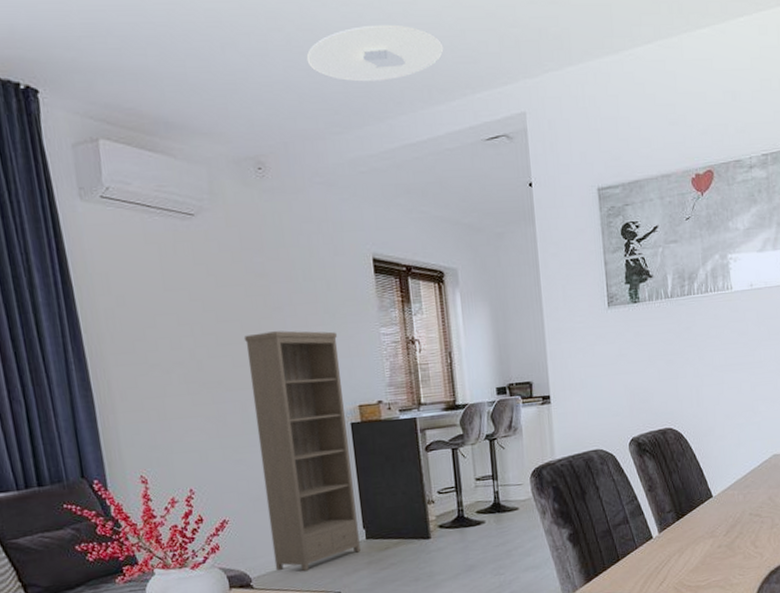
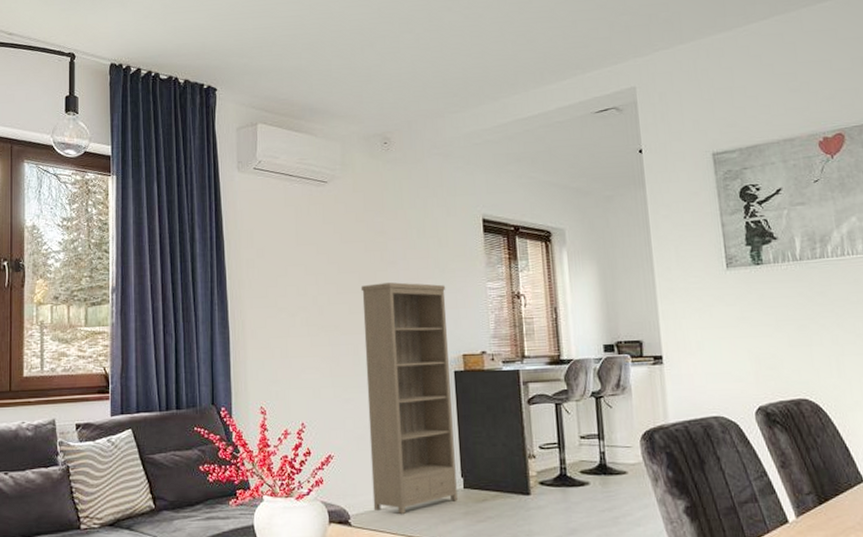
ceiling light: present [306,24,444,82] -> none [431,21,556,70]

